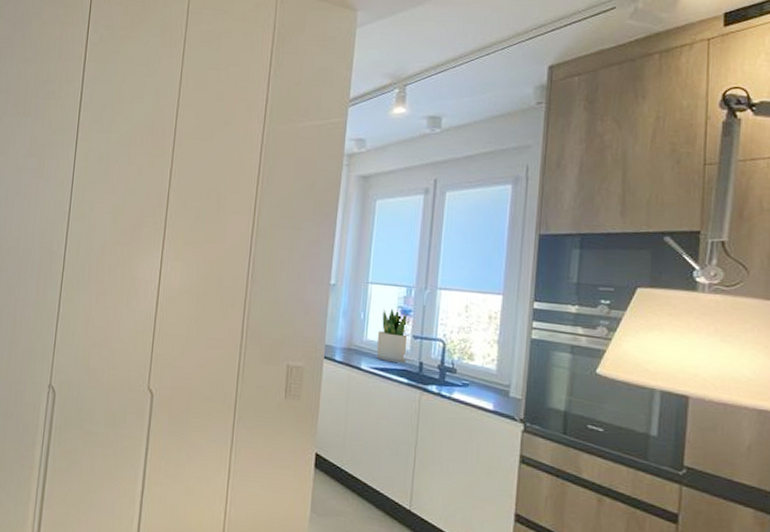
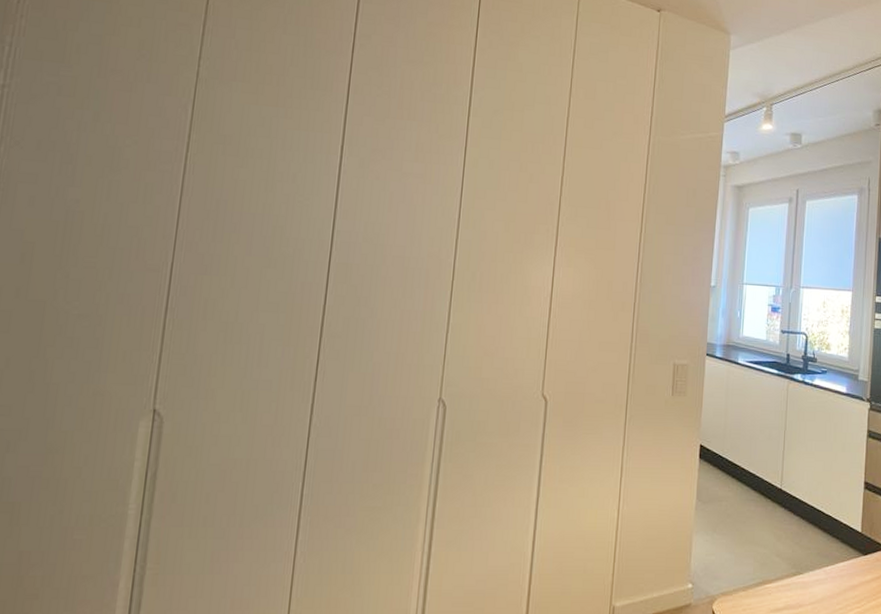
planter: present [376,308,410,364] -> none [751,306,779,357]

